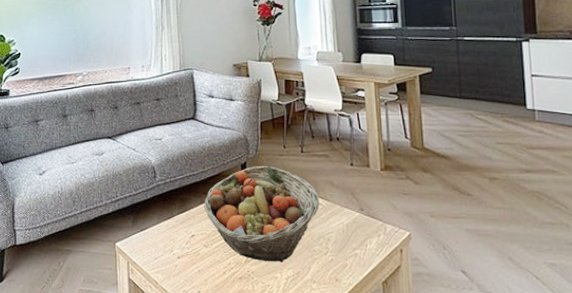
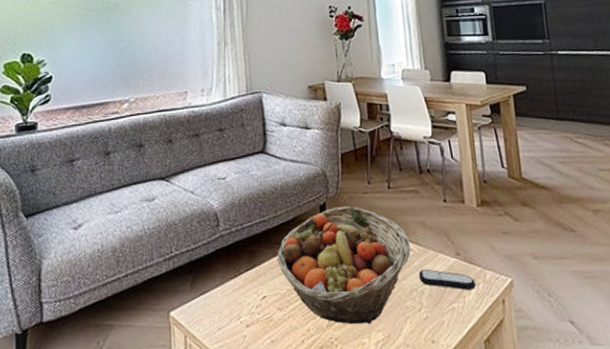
remote control: none [326,220,377,240] -> present [419,268,476,290]

